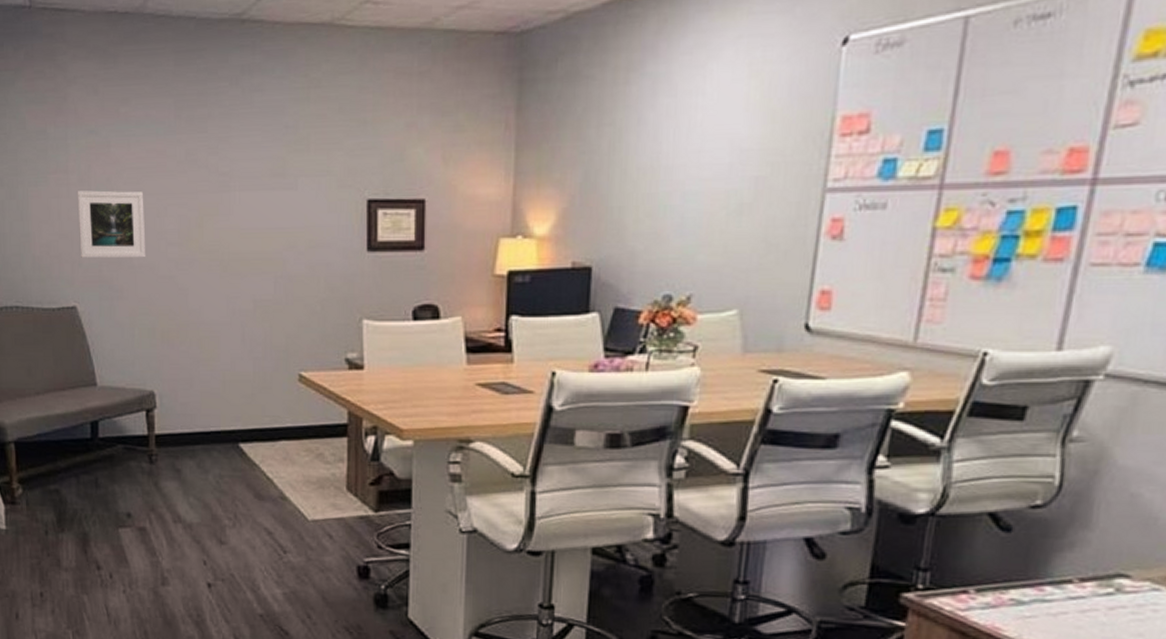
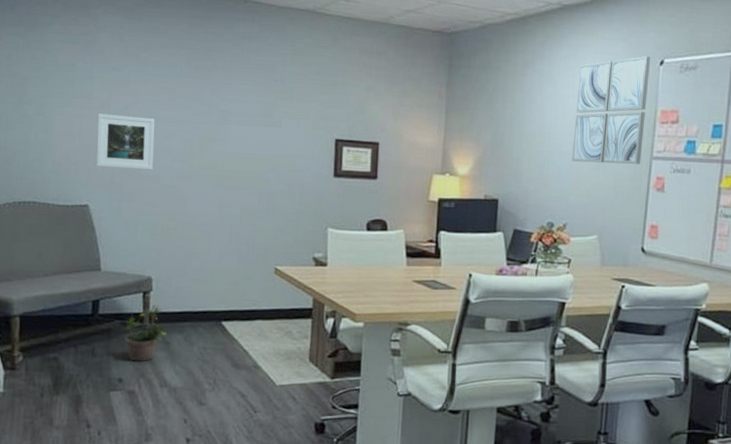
potted plant: none [124,425,176,494] -> present [121,305,166,362]
wall art: none [699,33,828,205] -> present [571,56,651,164]

